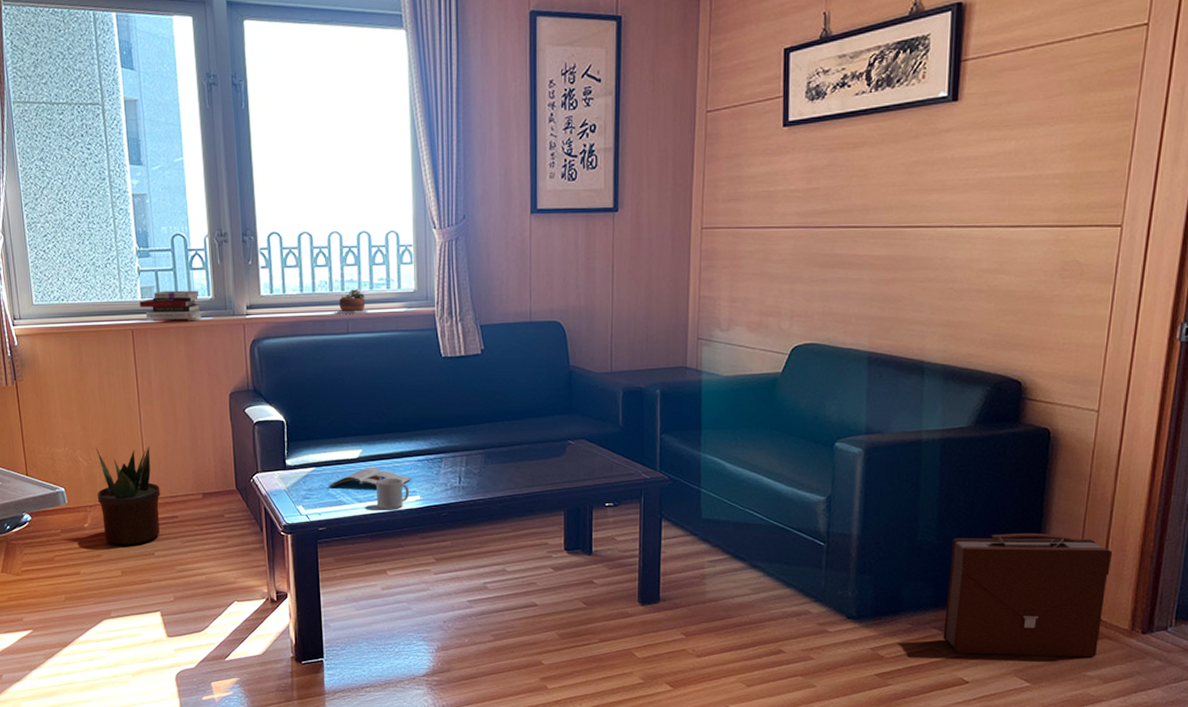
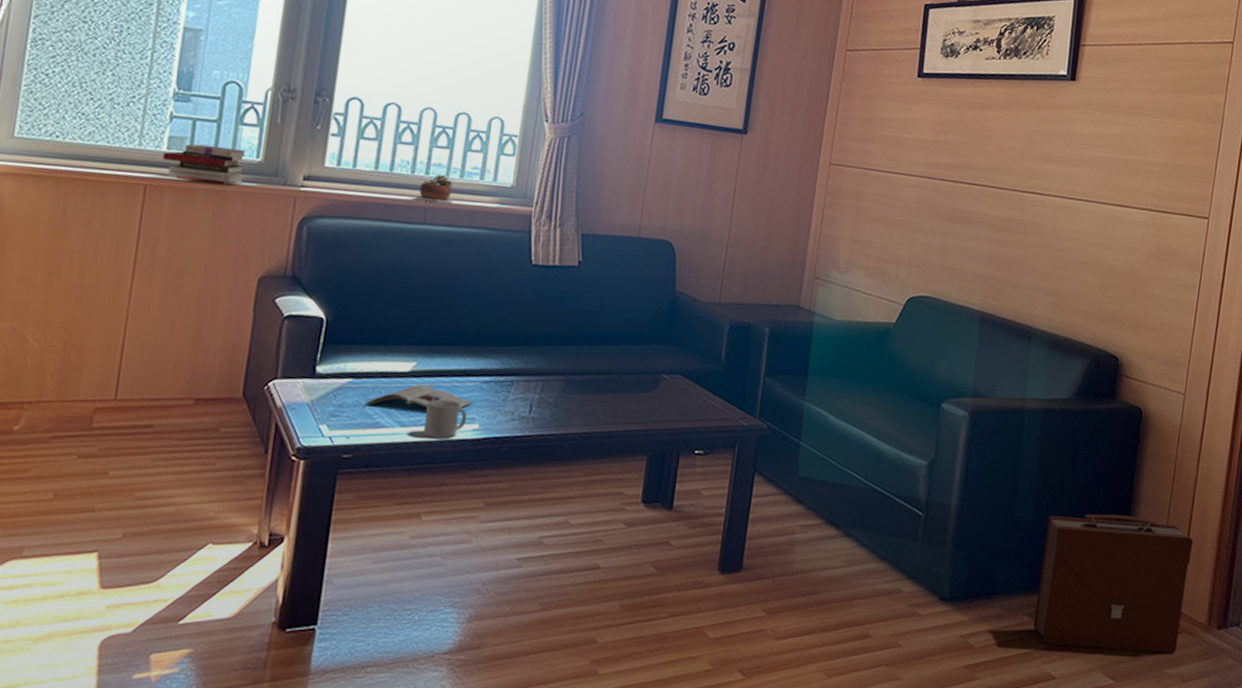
planter: present [96,446,160,545] -> none [40,326,137,460]

